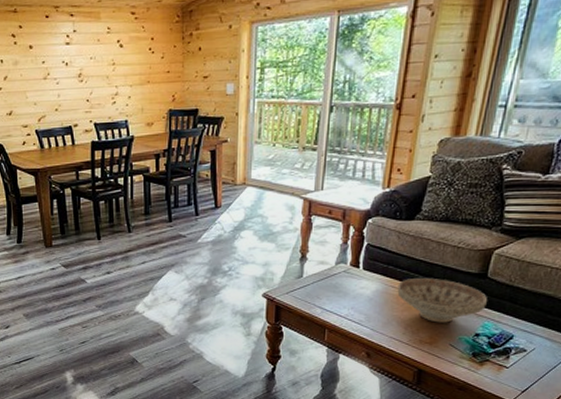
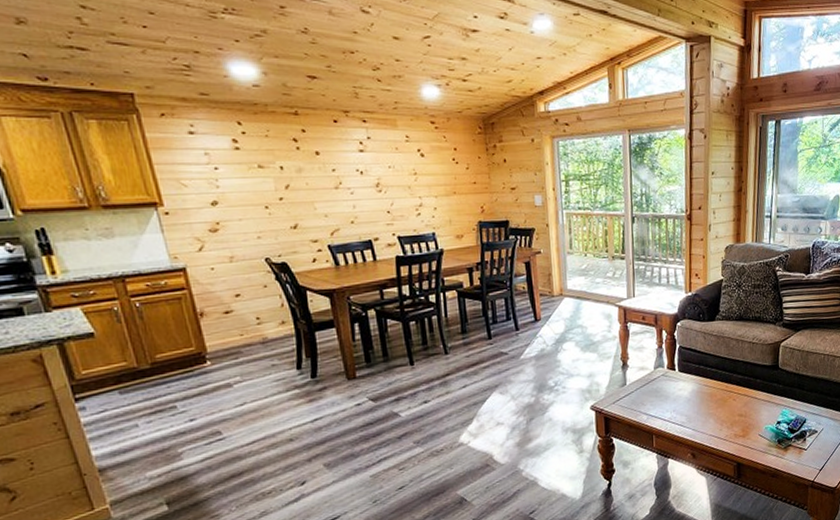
decorative bowl: present [397,277,488,323] -> none [710,373,783,416]

